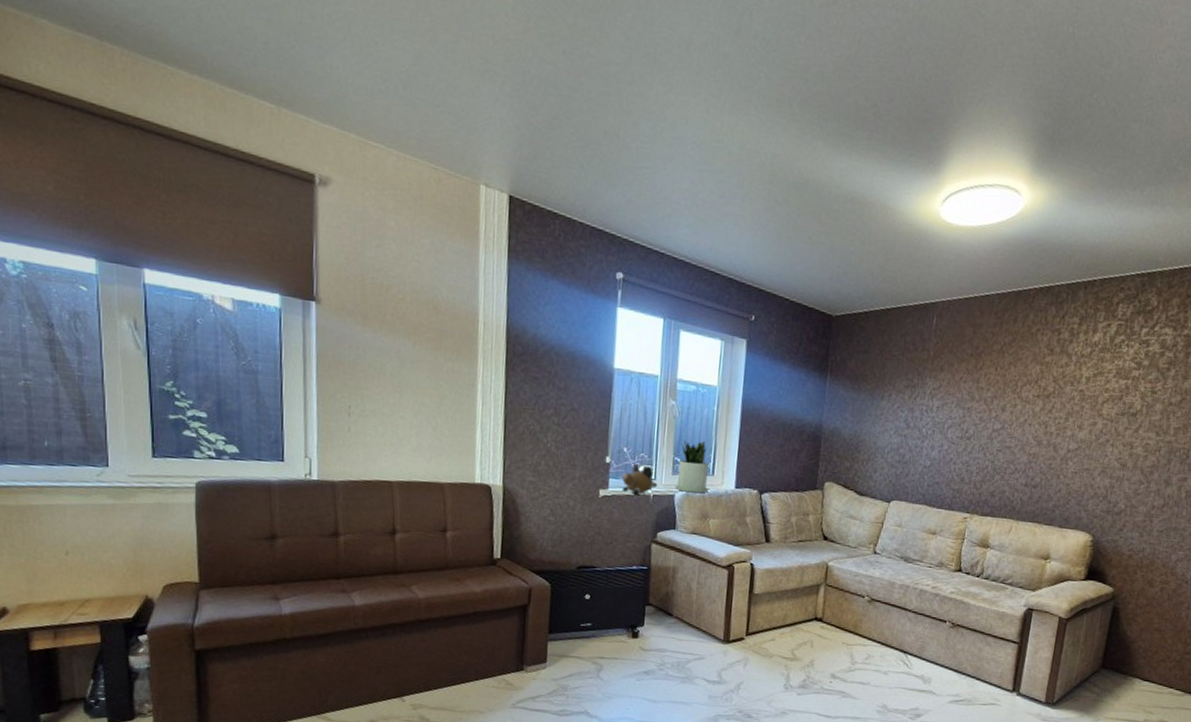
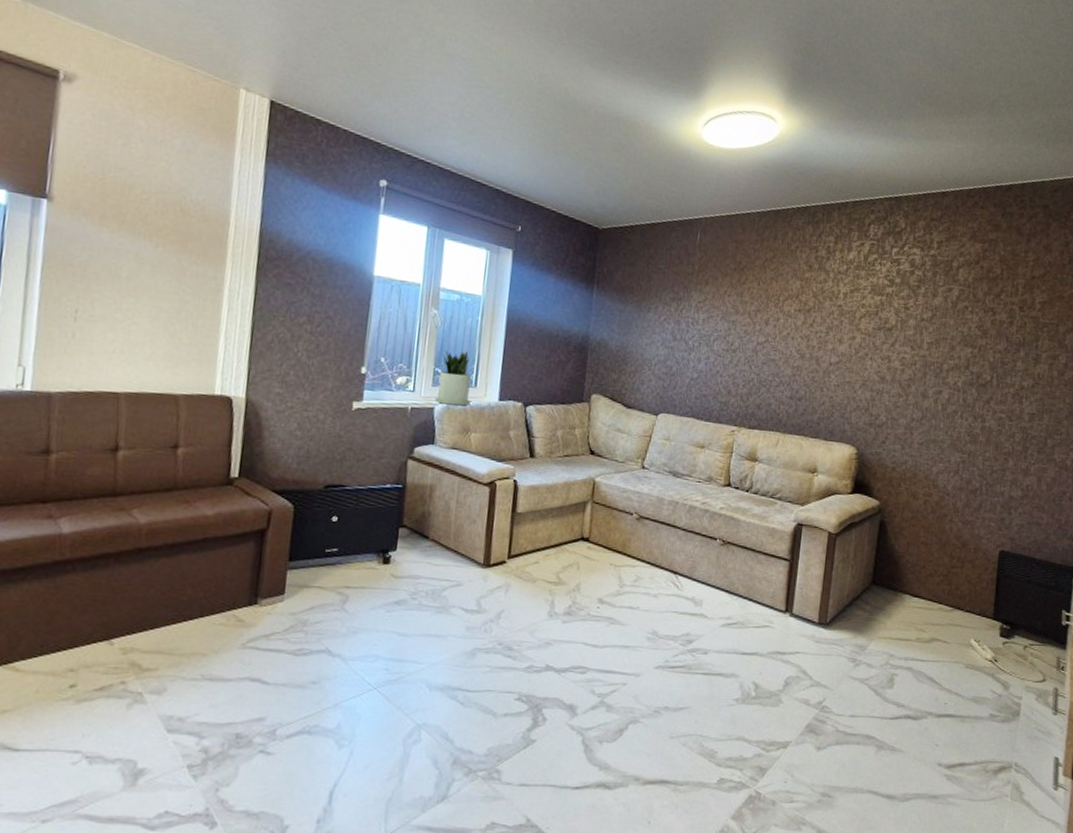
plush toy: present [621,463,658,495] -> none [377,374,417,408]

